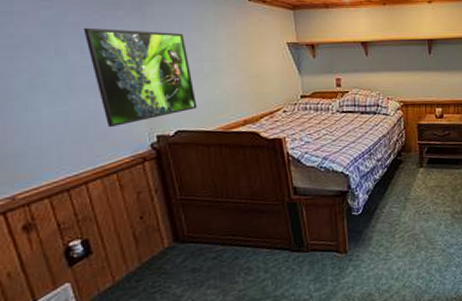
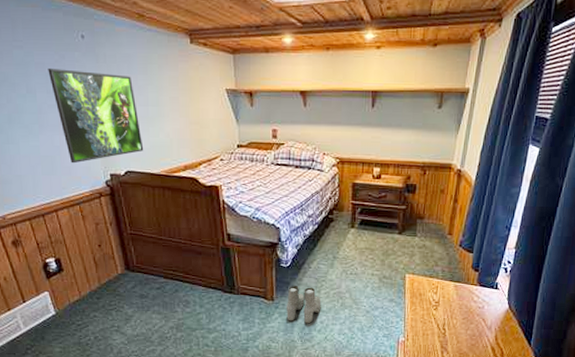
boots: none [361,232,397,273] -> present [287,285,321,324]

